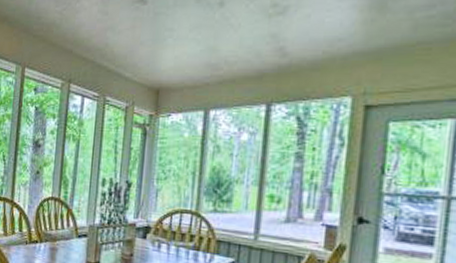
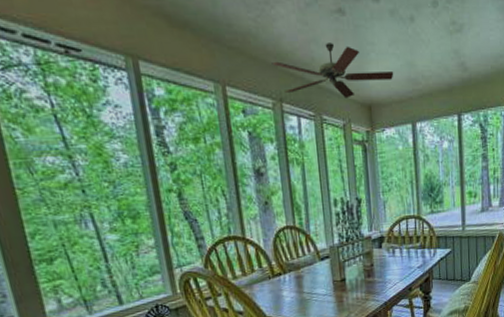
ceiling fan: none [68,30,191,82] -> present [271,43,394,99]

